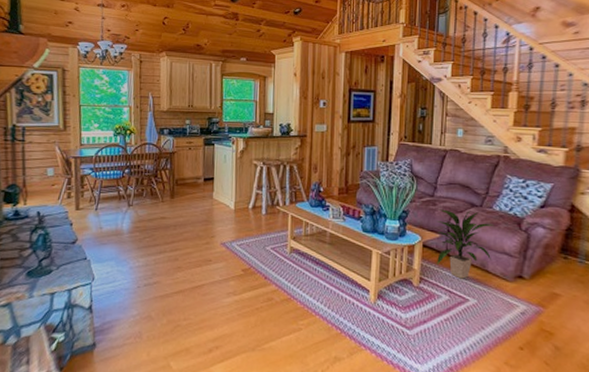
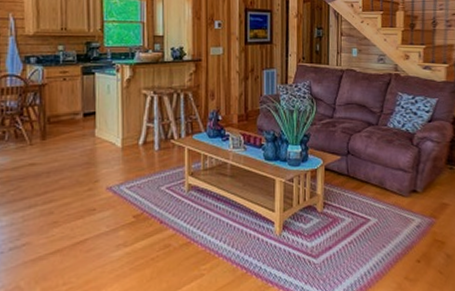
indoor plant: present [437,209,495,279] -> none [337,128,390,200]

